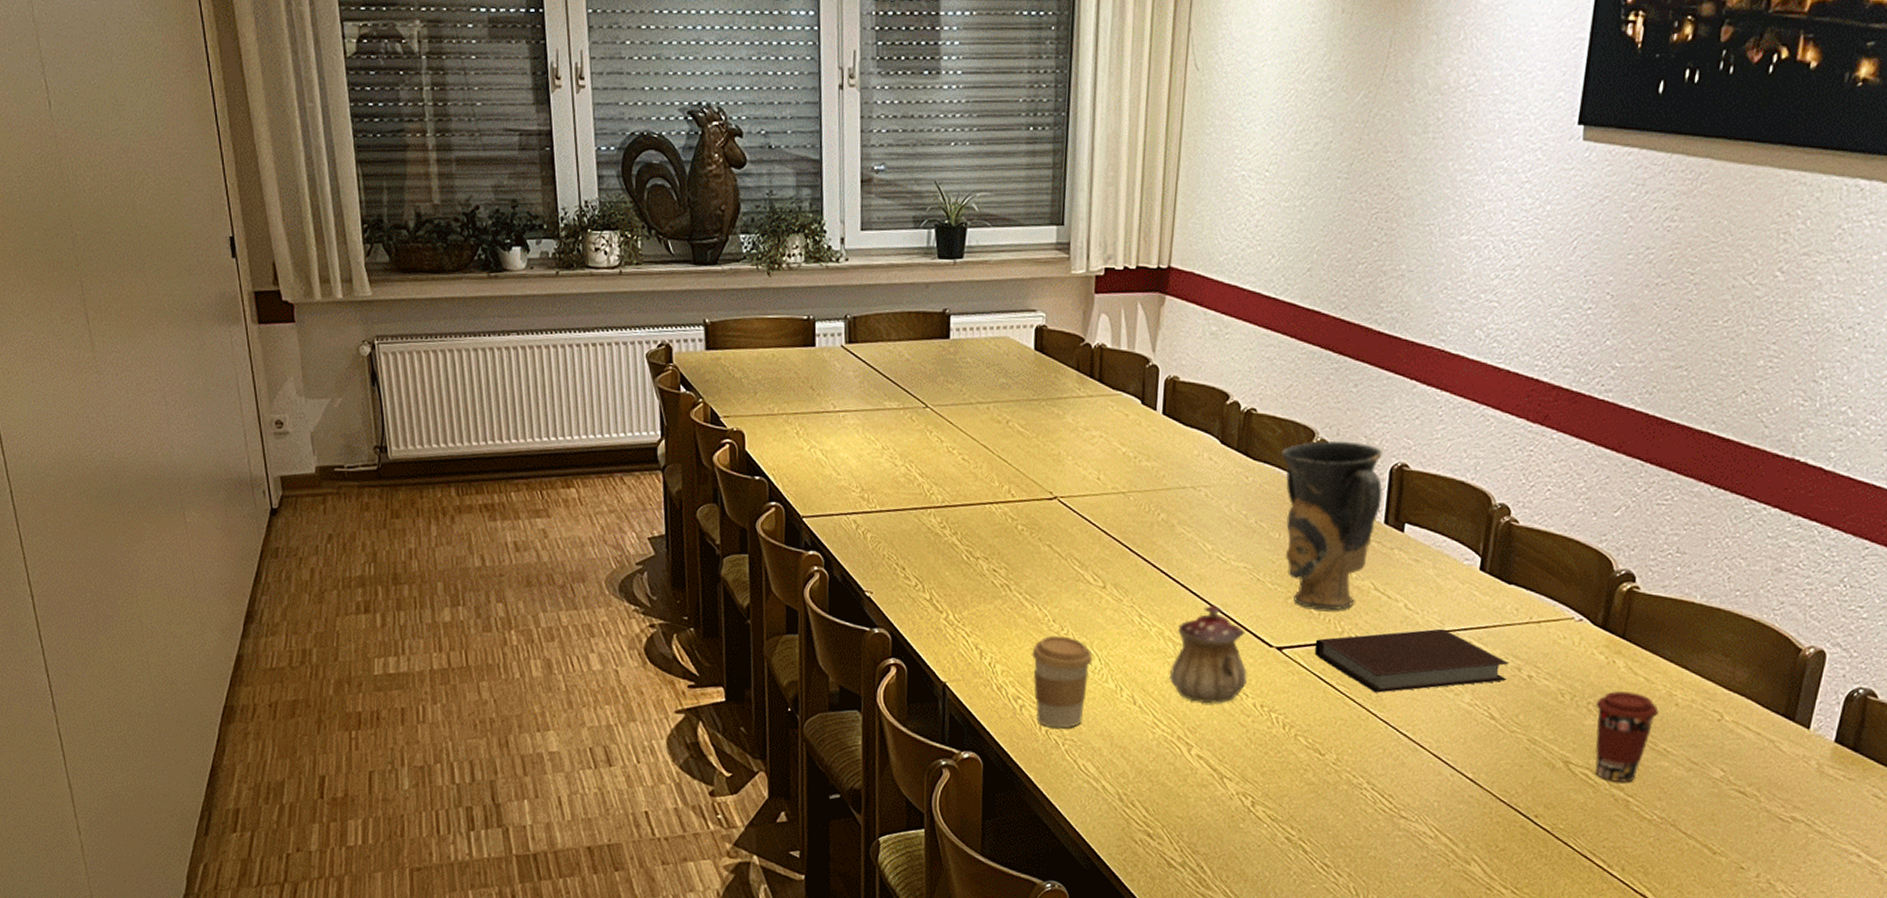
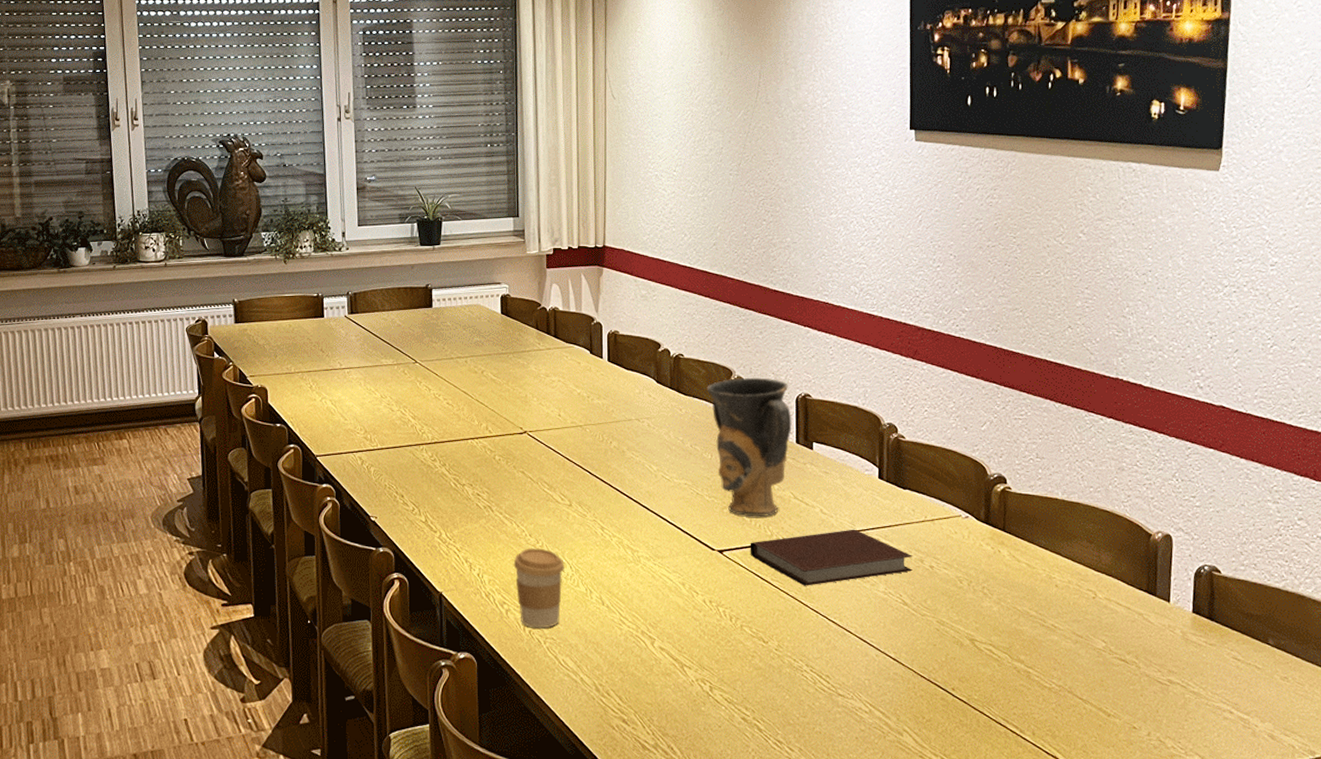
teapot: present [1170,605,1248,703] -> none [631,516,696,601]
coffee cup: present [1595,691,1659,782] -> none [989,576,1042,655]

